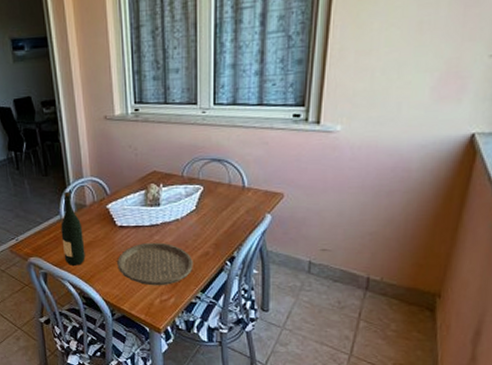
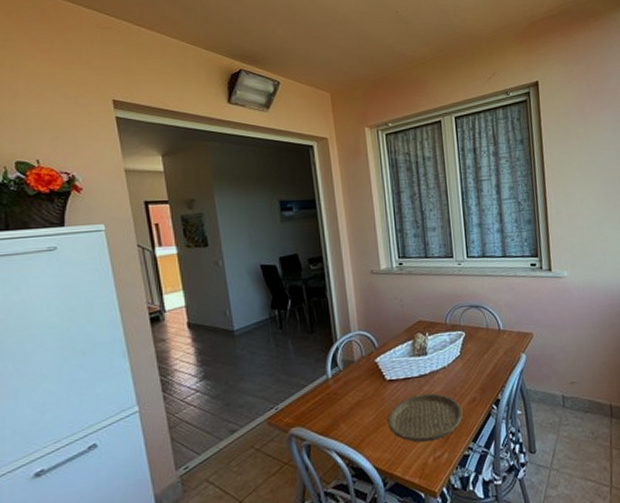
wine bottle: present [61,191,86,266] -> none [327,347,354,432]

